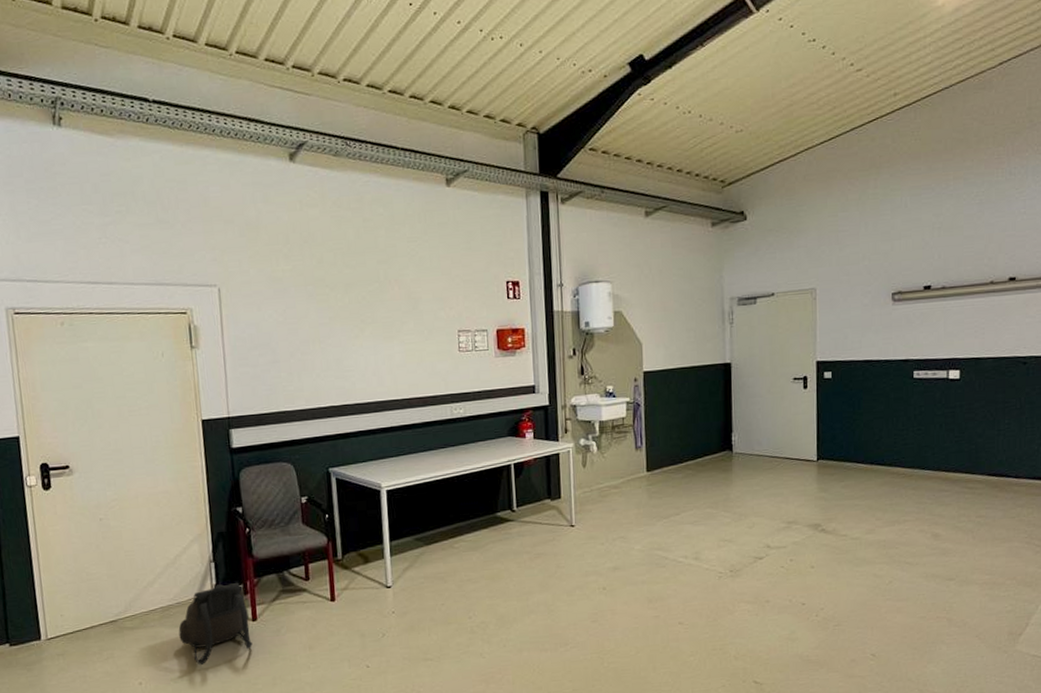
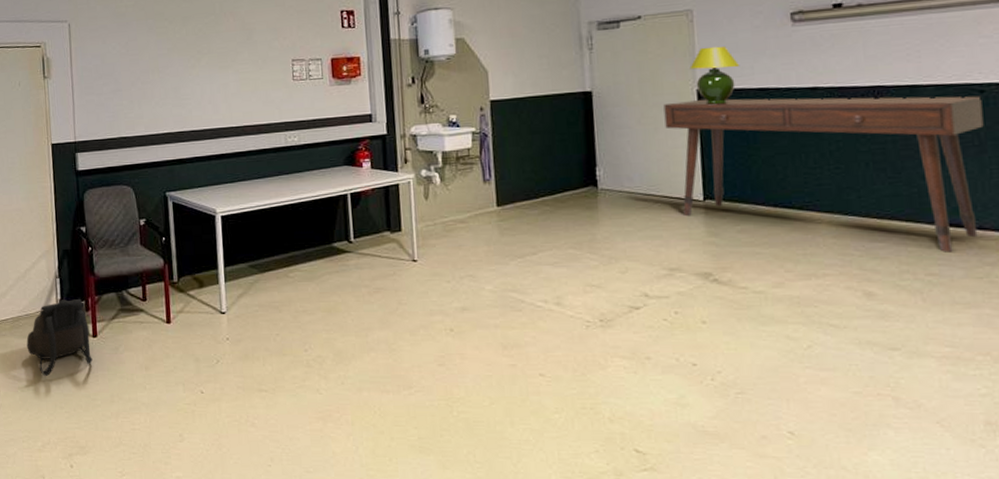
desk: none [789,367,1024,498] -> present [663,96,984,252]
table lamp: none [811,322,851,376] -> present [689,46,740,105]

